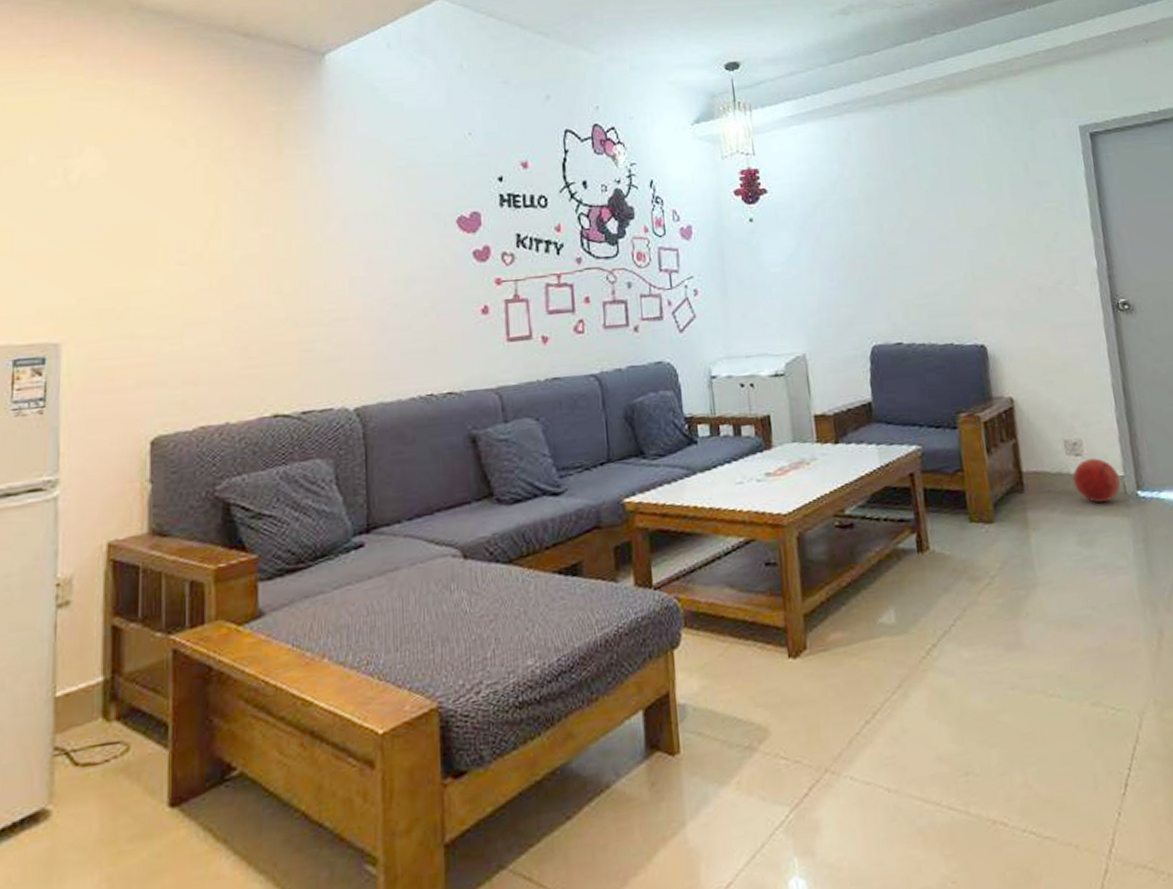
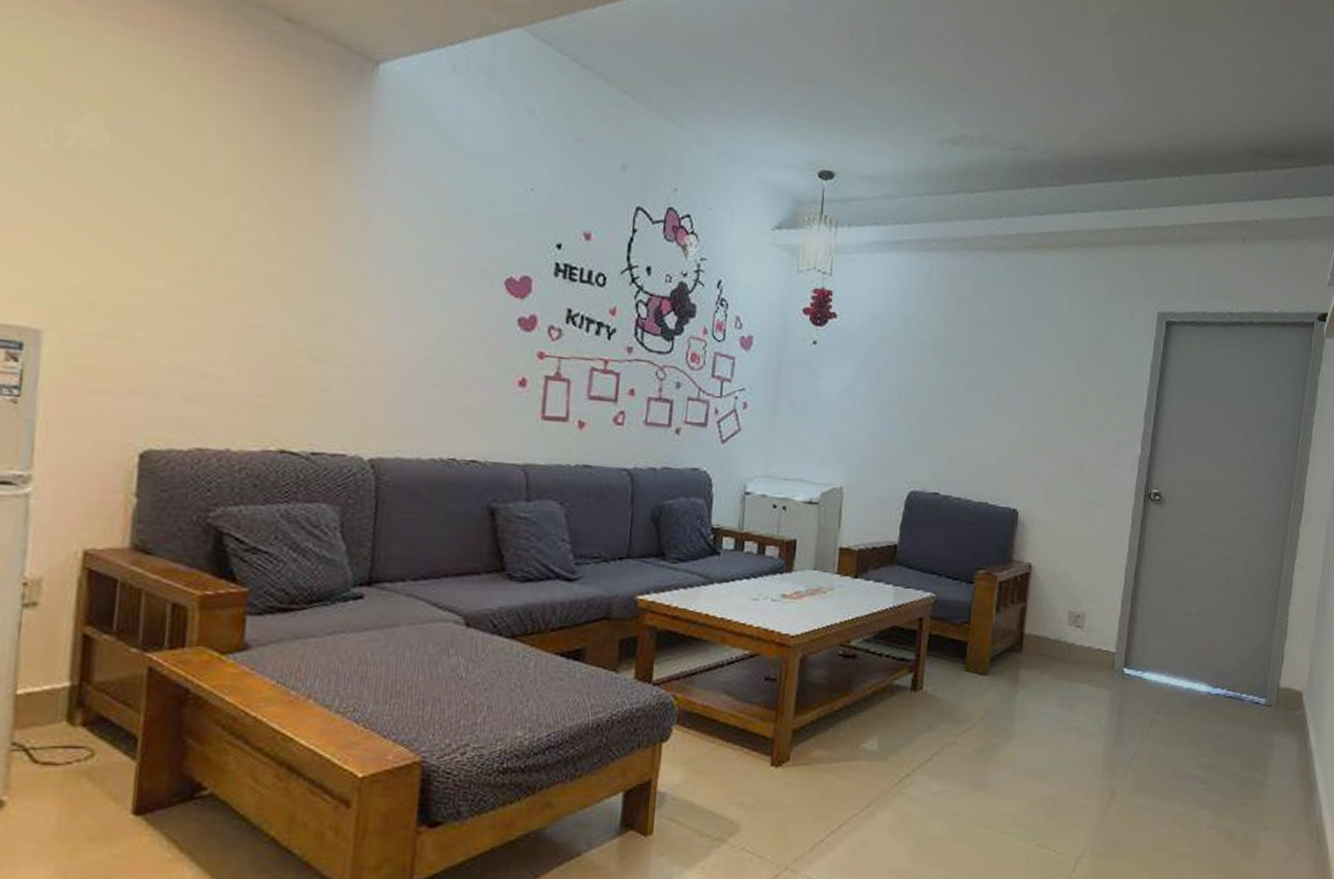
ball: present [1073,458,1121,503] -> none [1068,632,1112,674]

